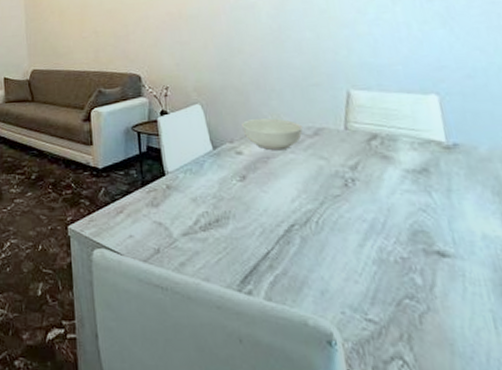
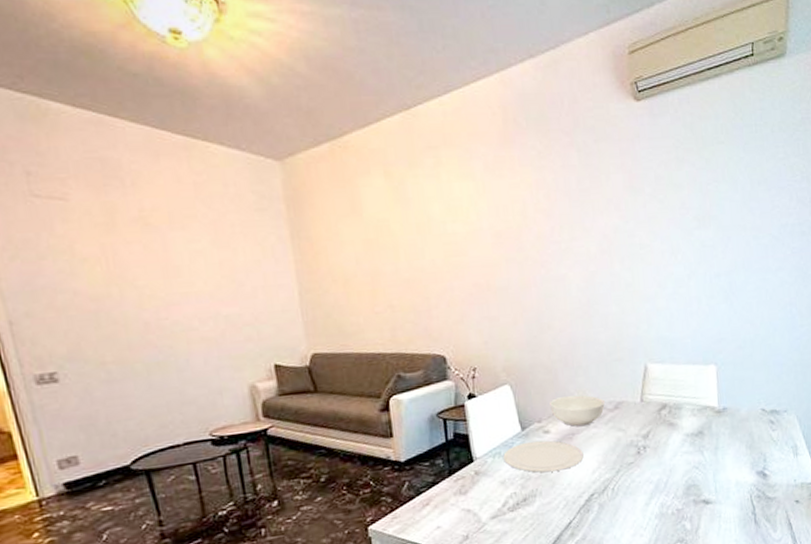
plate: none [194,161,281,195] -> present [503,440,584,473]

